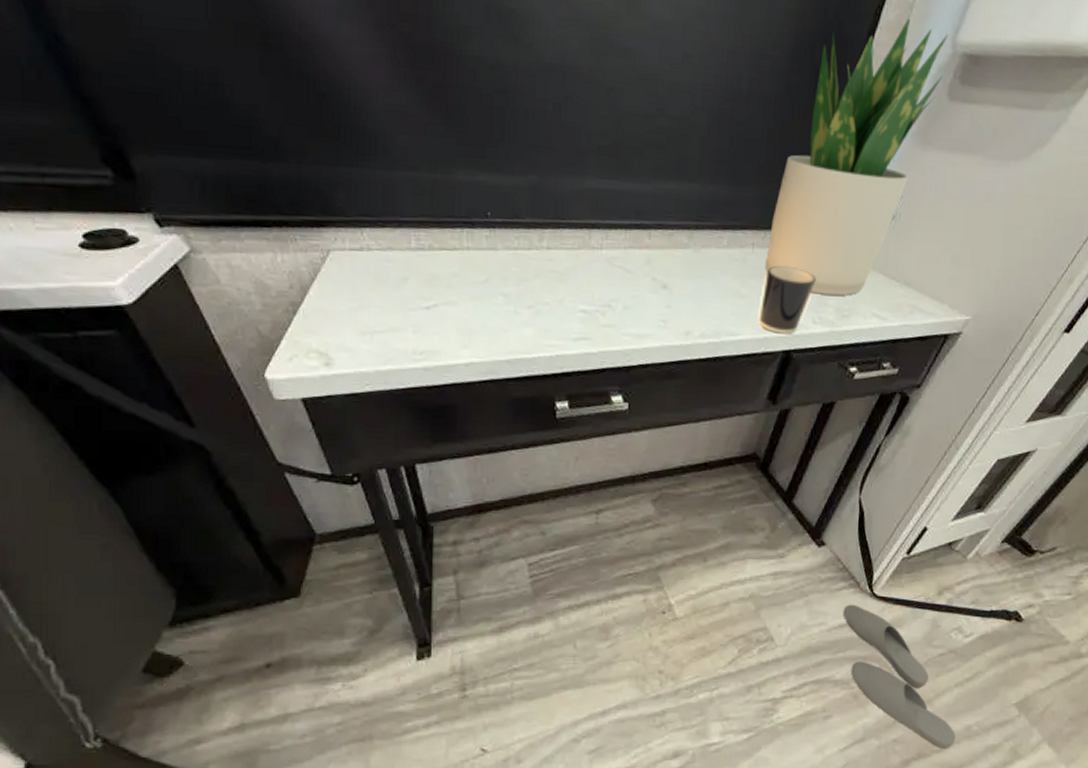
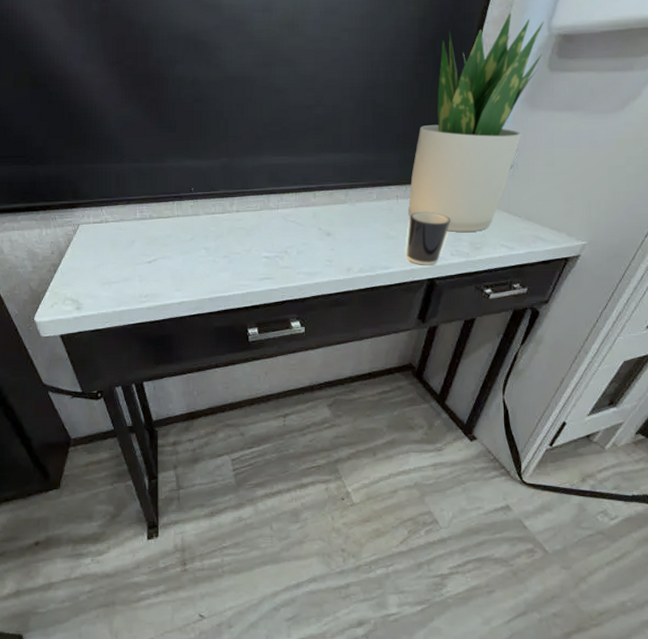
slippers: present [844,604,956,750] -> none [498,490,612,624]

